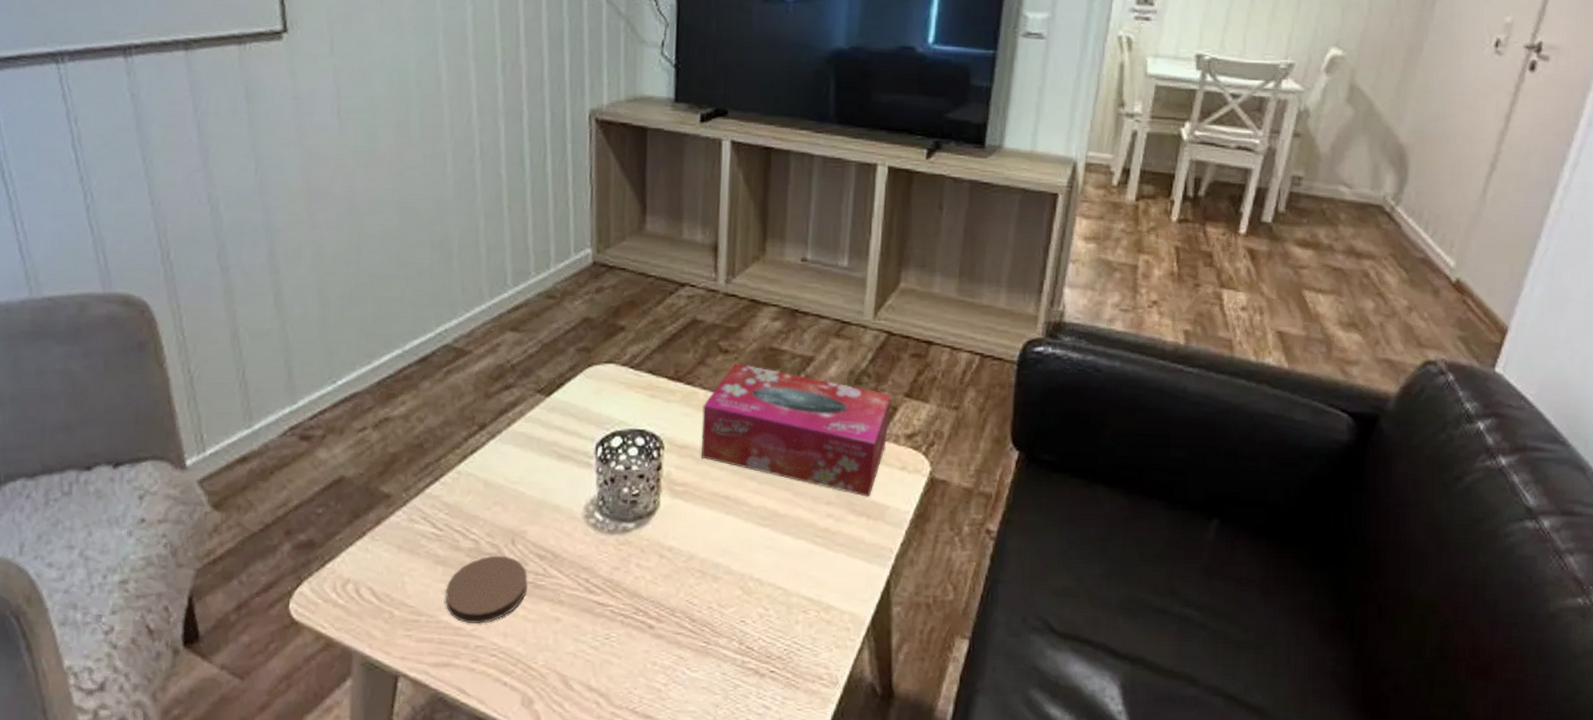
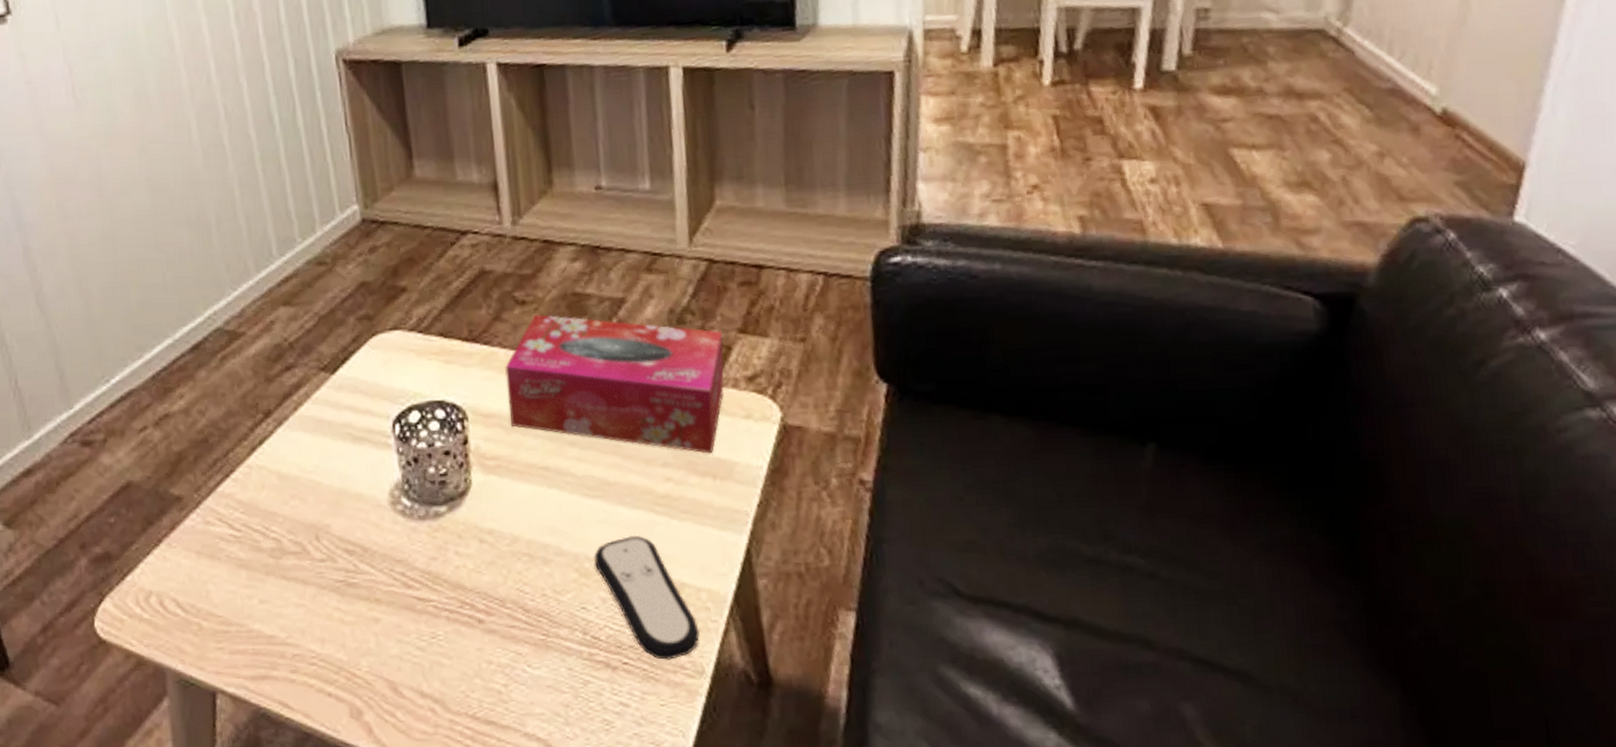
coaster: present [444,555,528,624] -> none [251,553,340,630]
remote control: none [757,561,839,671] -> present [594,535,700,660]

